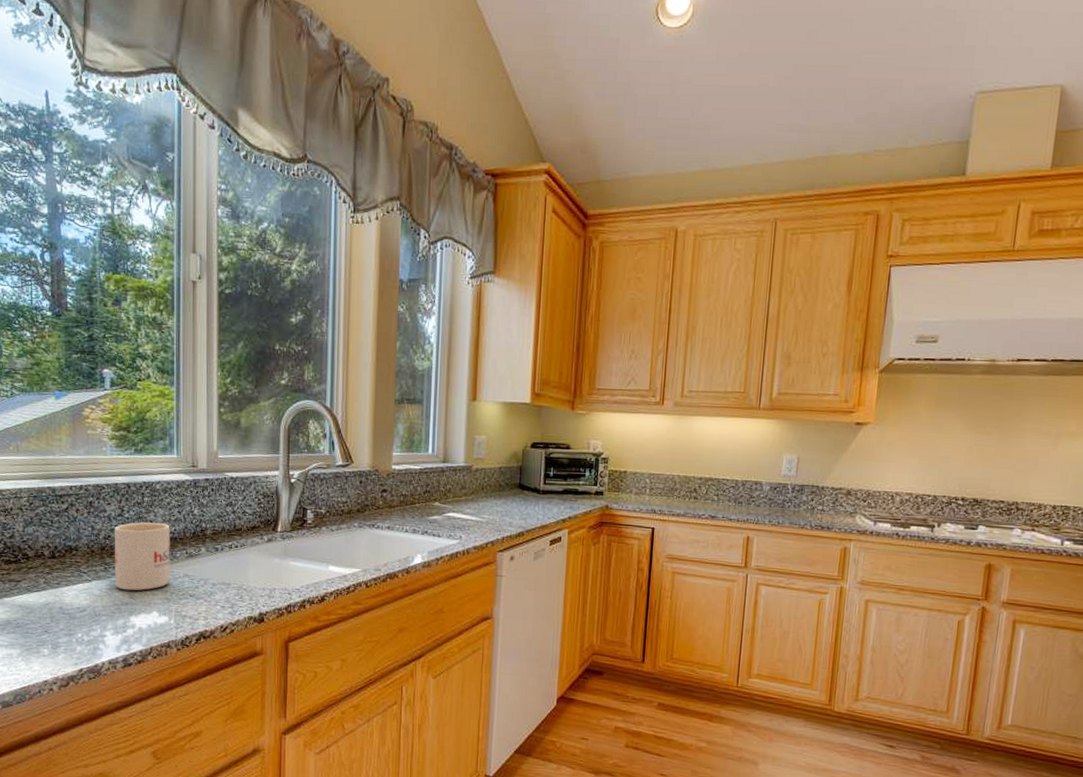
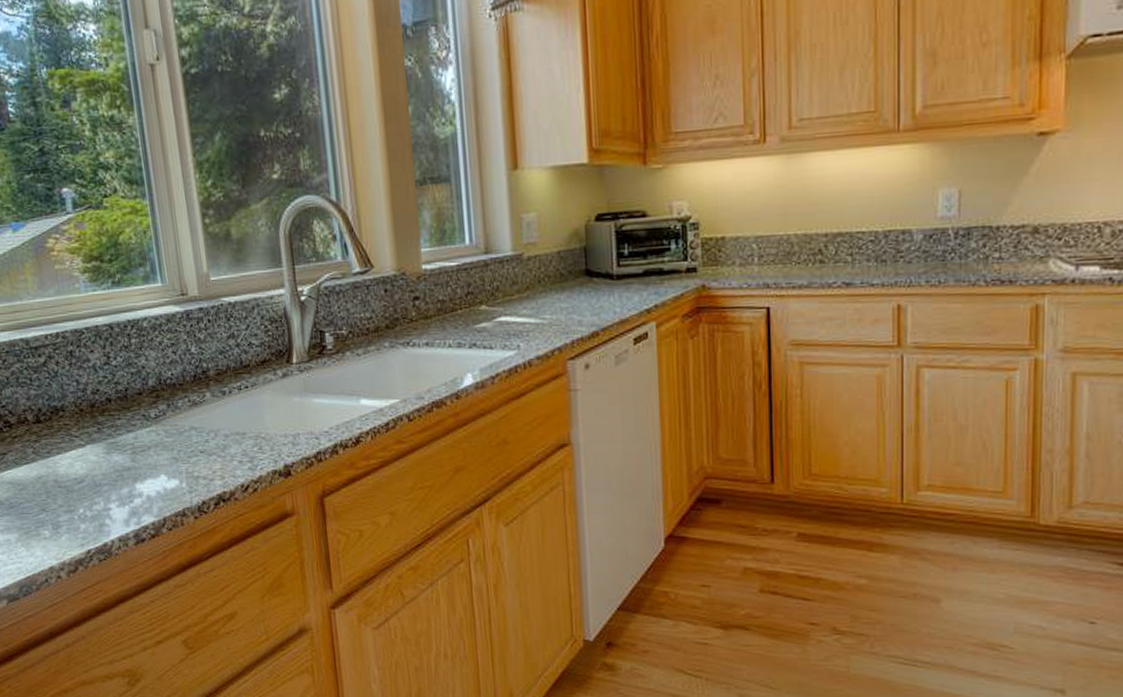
mug: present [115,522,170,591] -> none [102,367,175,453]

